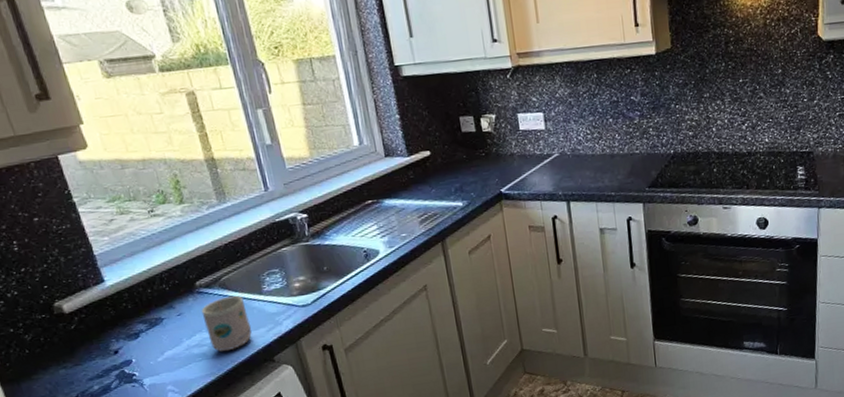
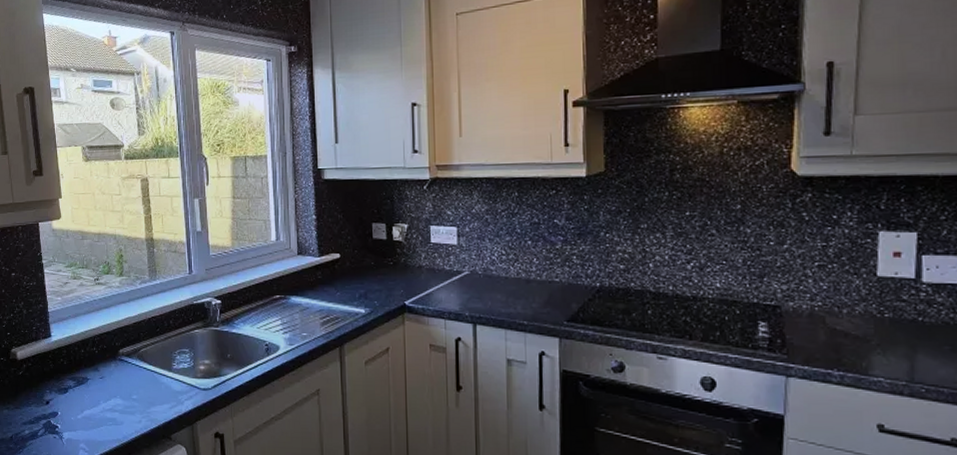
mug: present [201,295,252,352] -> none [119,368,157,421]

